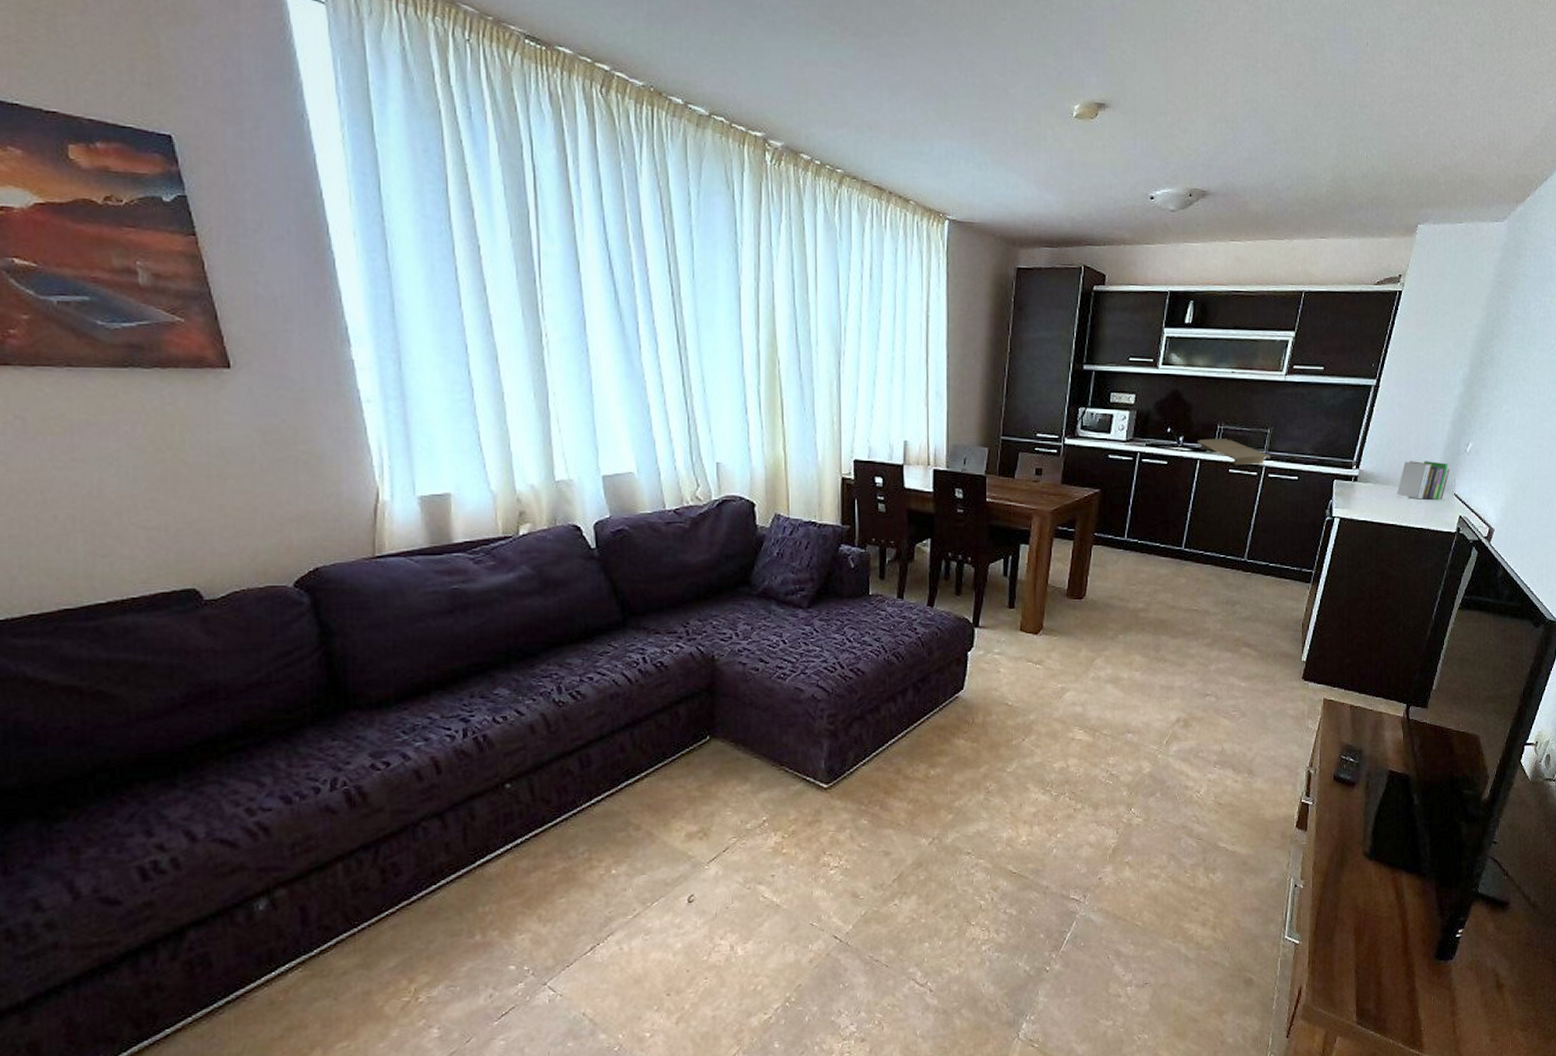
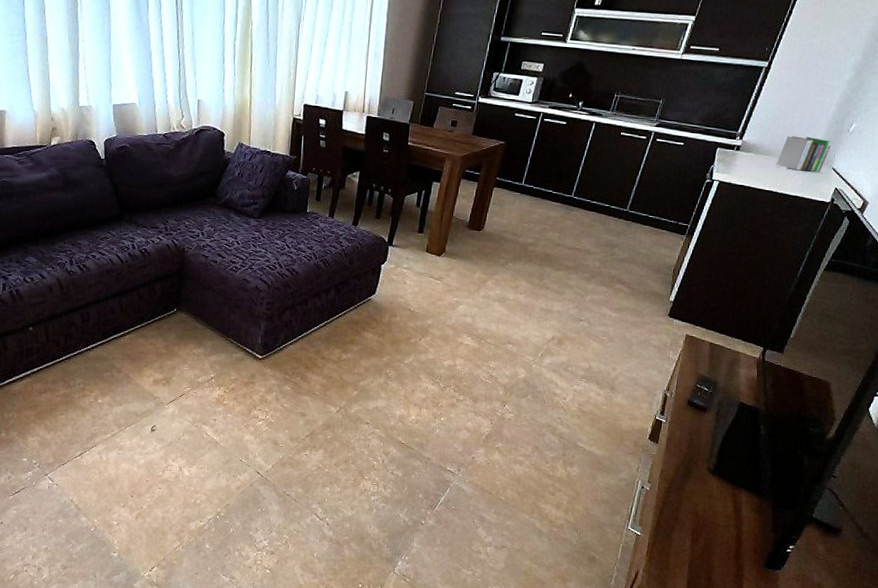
cutting board: present [1196,438,1271,466] -> none [594,105,661,130]

